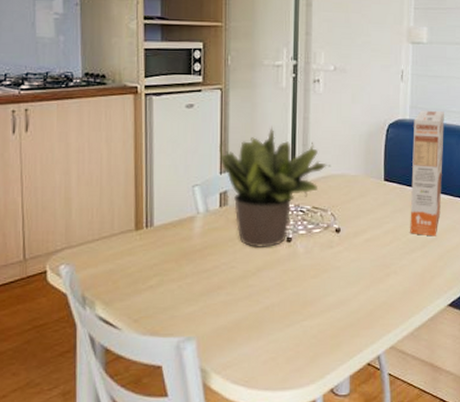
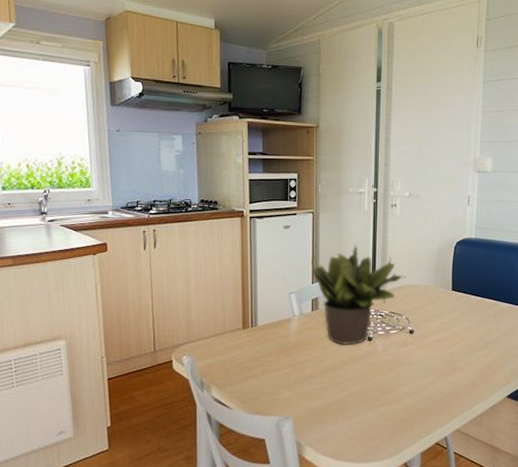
cereal box: present [410,110,444,237] -> none [474,230,506,338]

